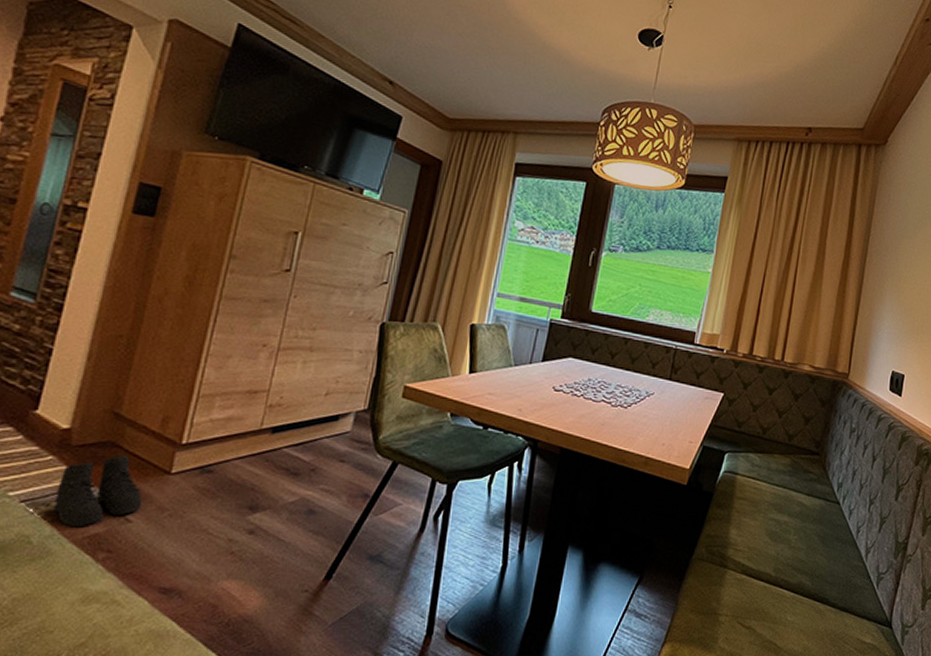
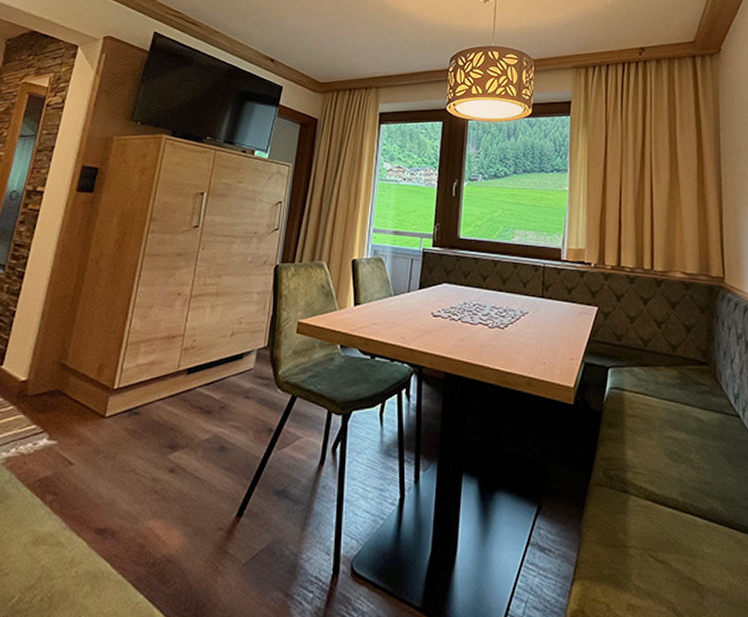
boots: present [54,455,143,528] -> none [12,402,83,472]

